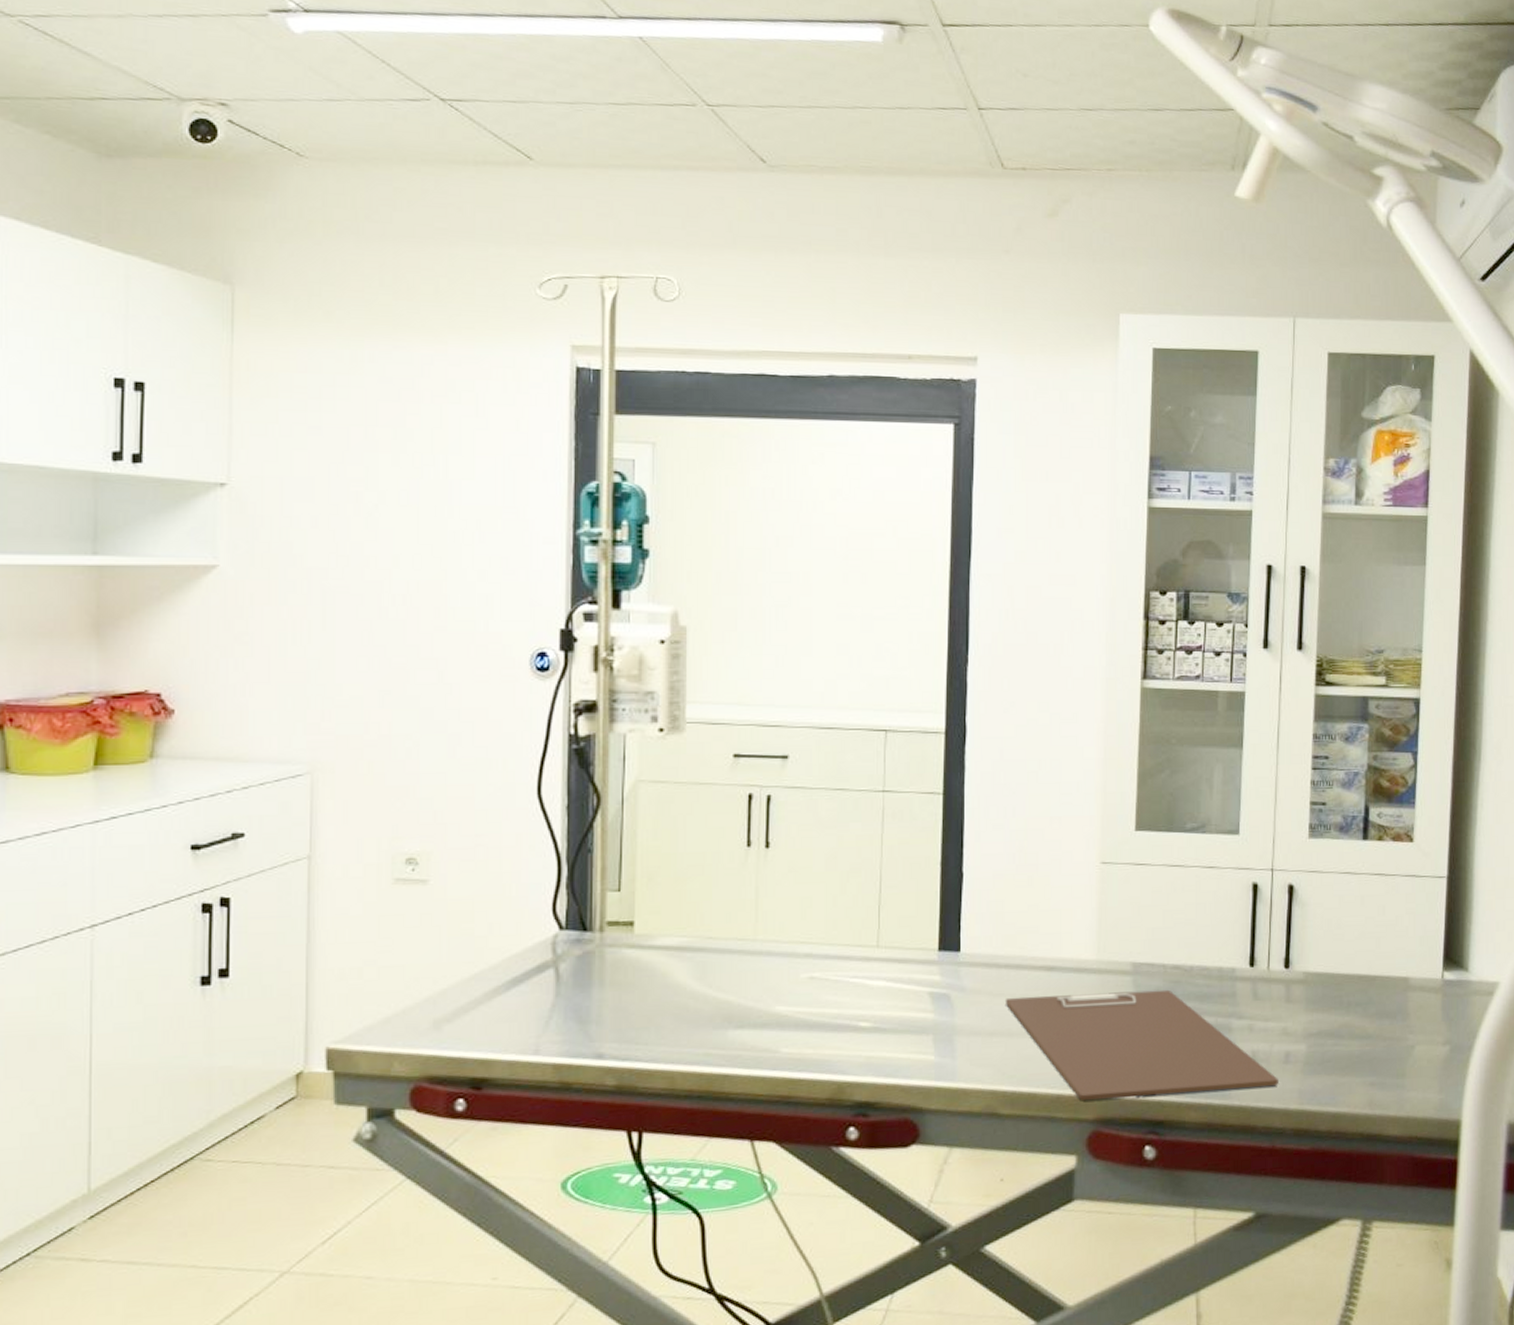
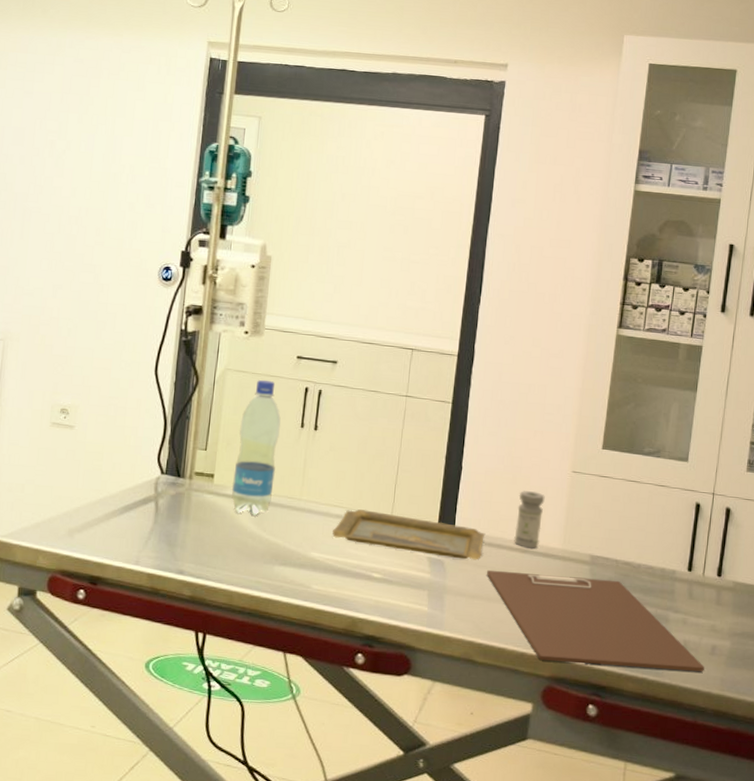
bottle: none [659,789,719,969] -> present [231,379,281,516]
tray: none [800,942,1000,989] -> present [332,509,486,560]
medicine bottle: none [1036,893,1070,965] -> present [514,491,545,548]

